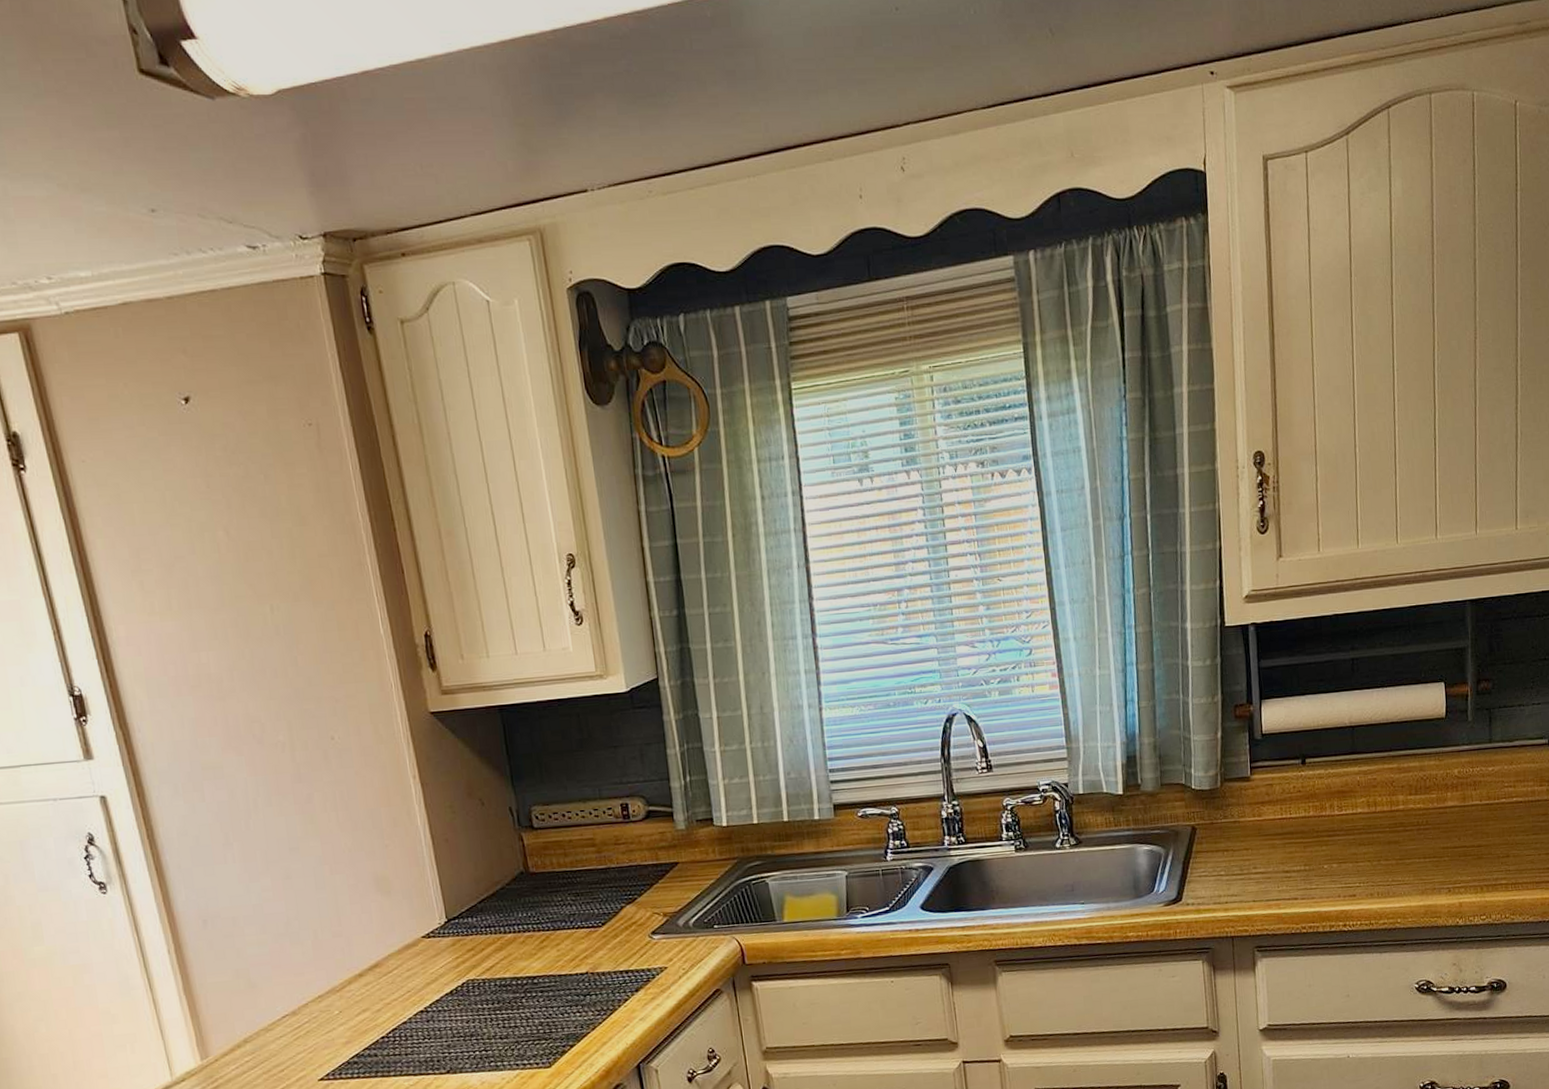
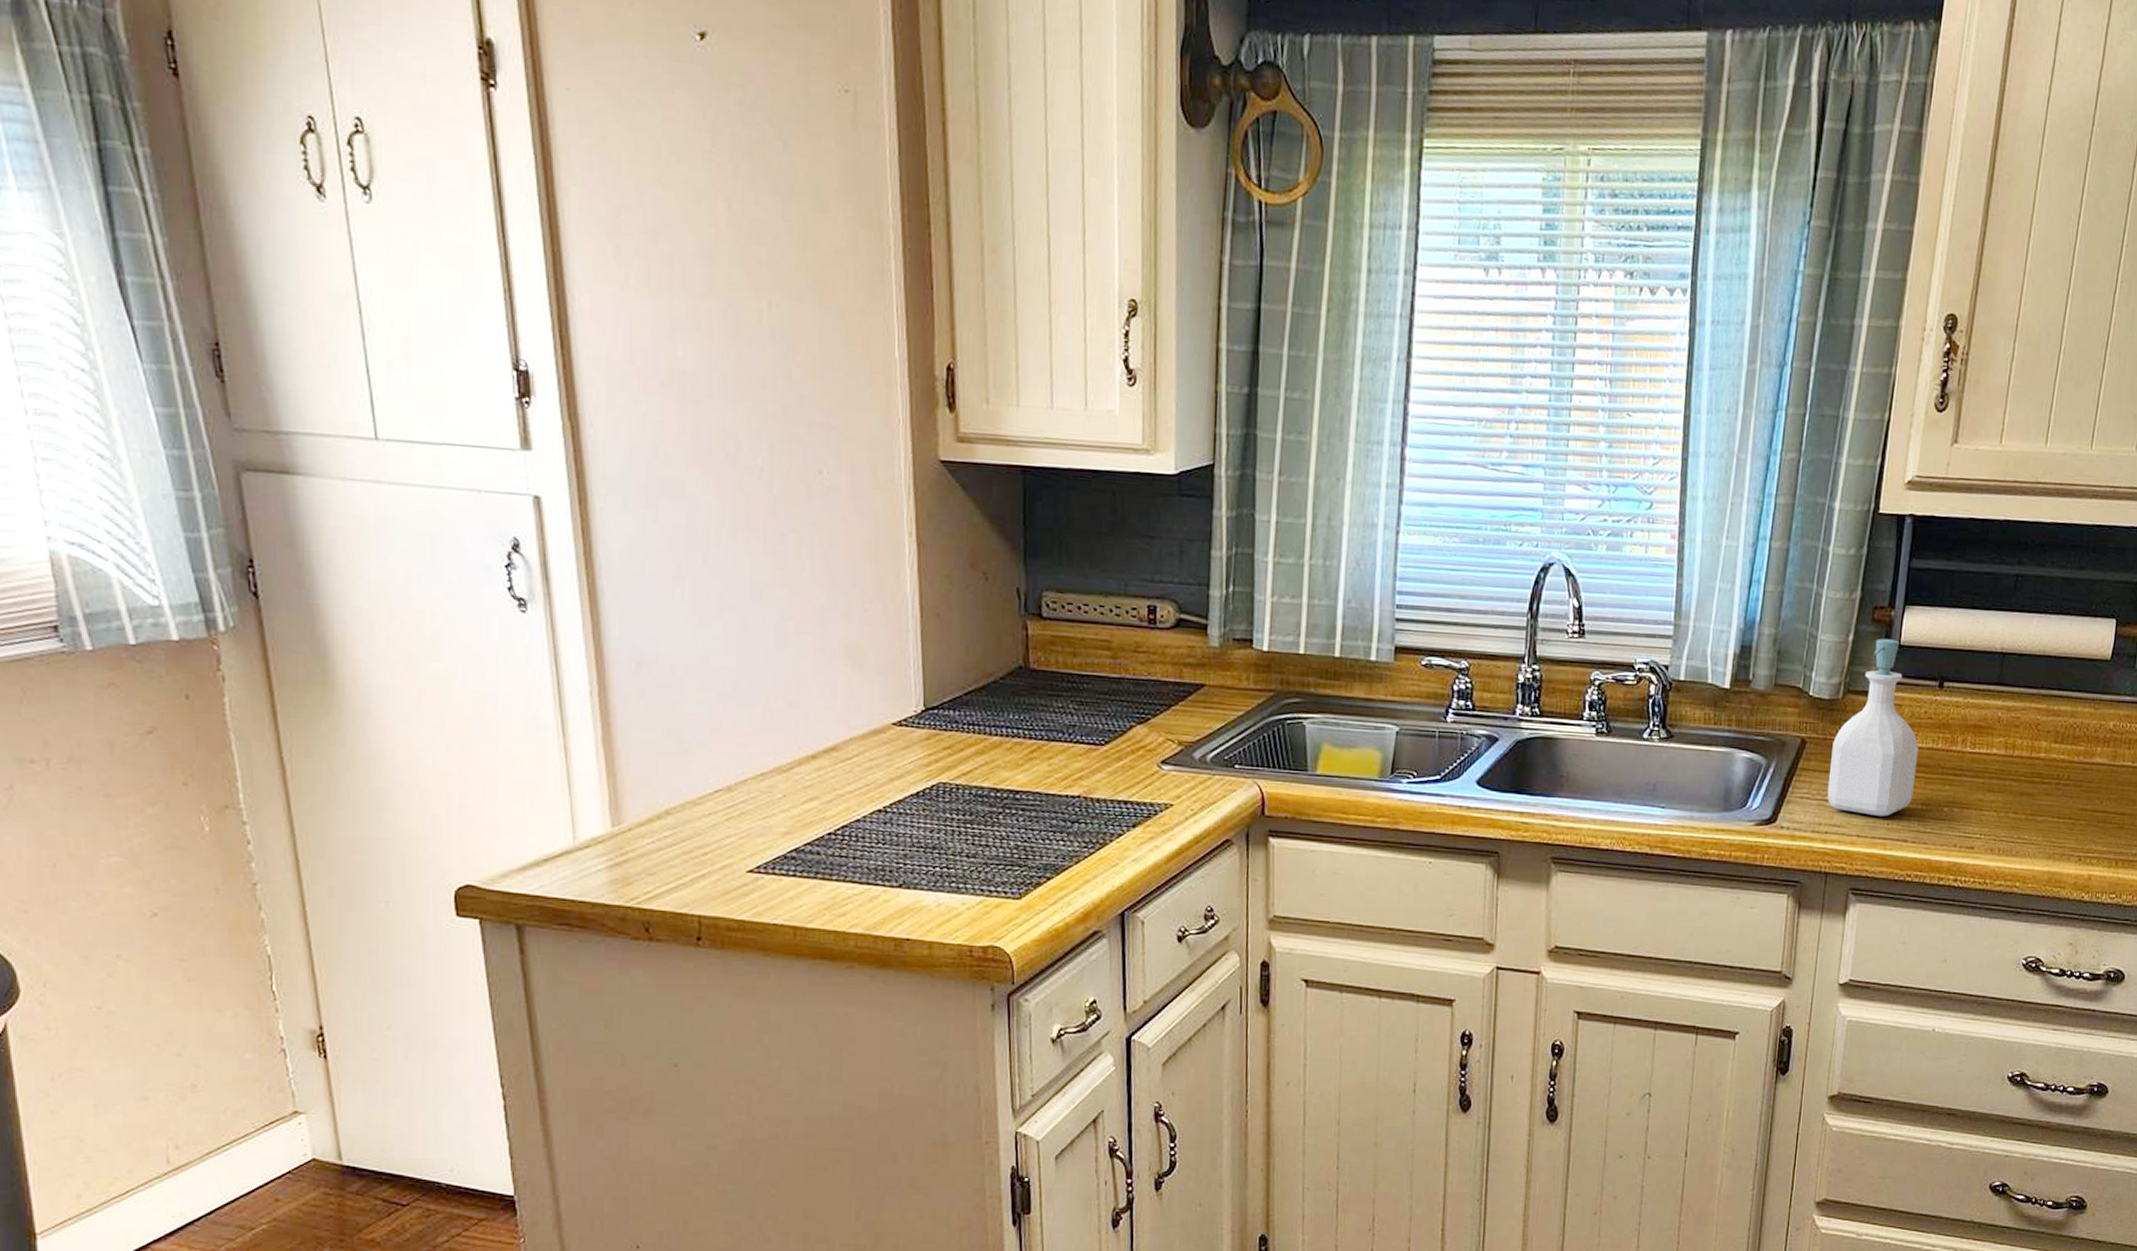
soap bottle: none [1219,730,1296,882] -> present [1827,639,1919,816]

